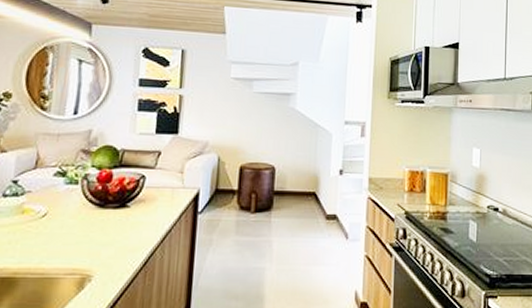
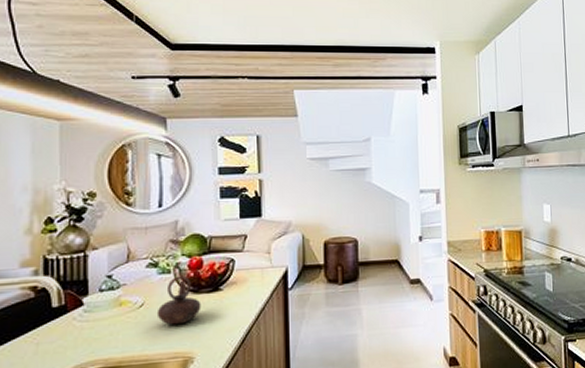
teapot: none [58,188,106,239] -> present [156,275,201,325]

